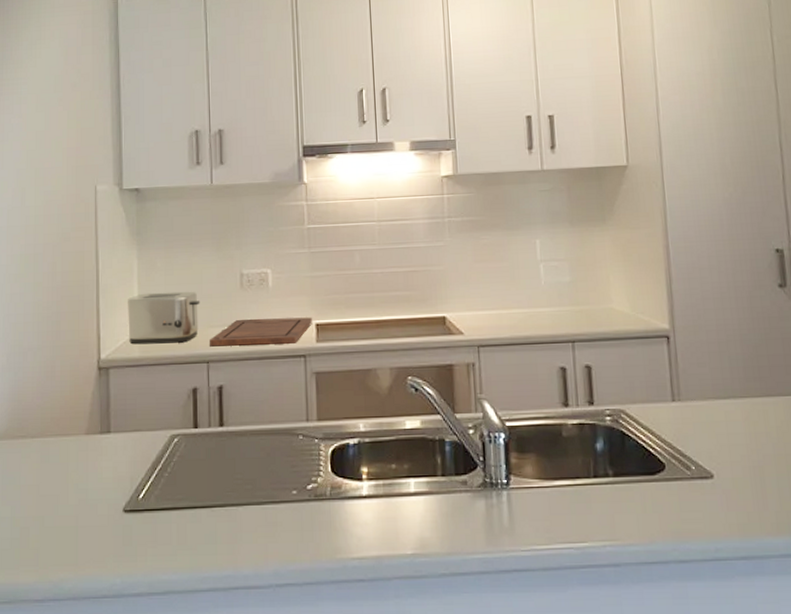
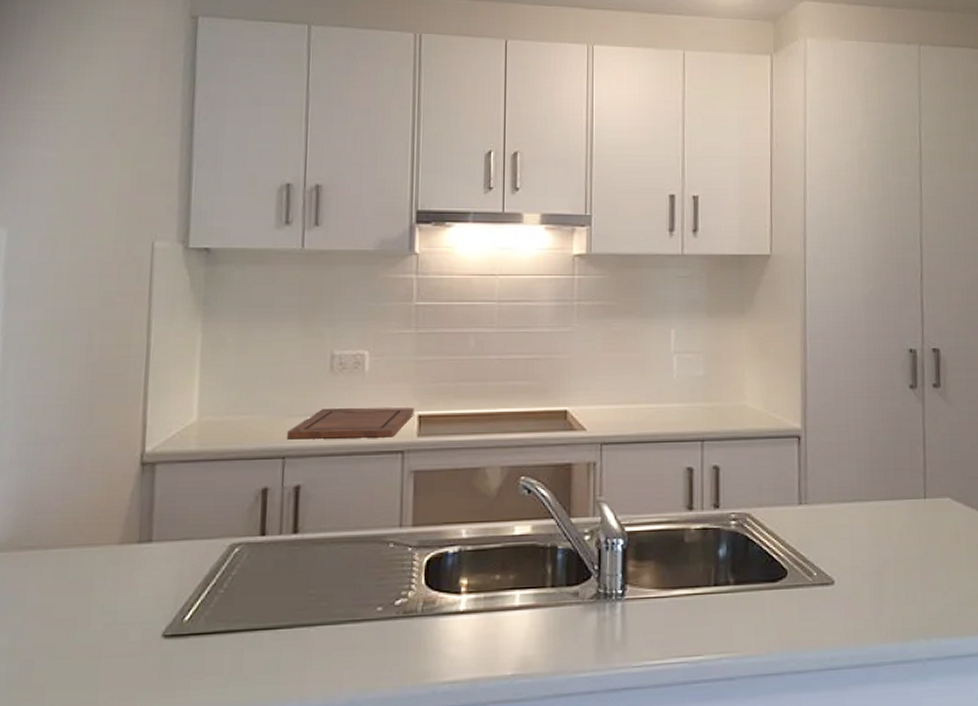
toaster: present [127,291,201,345] -> none [183,373,279,436]

